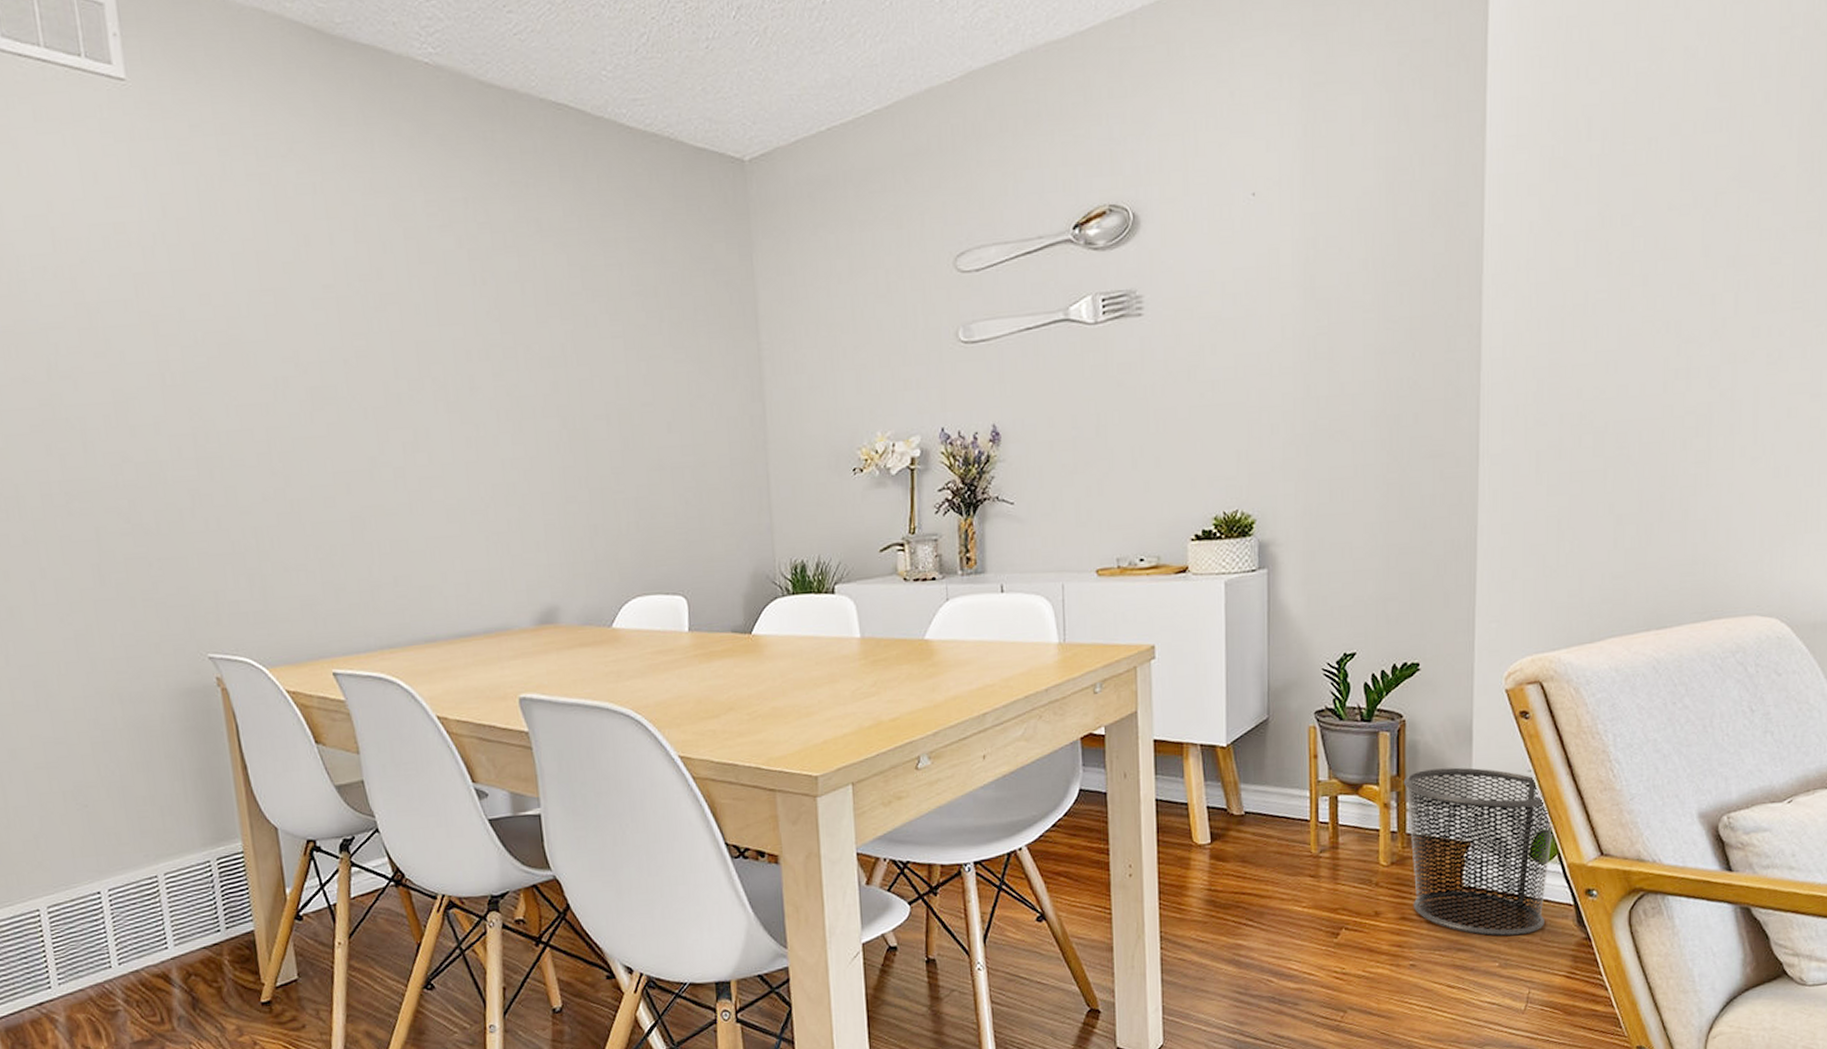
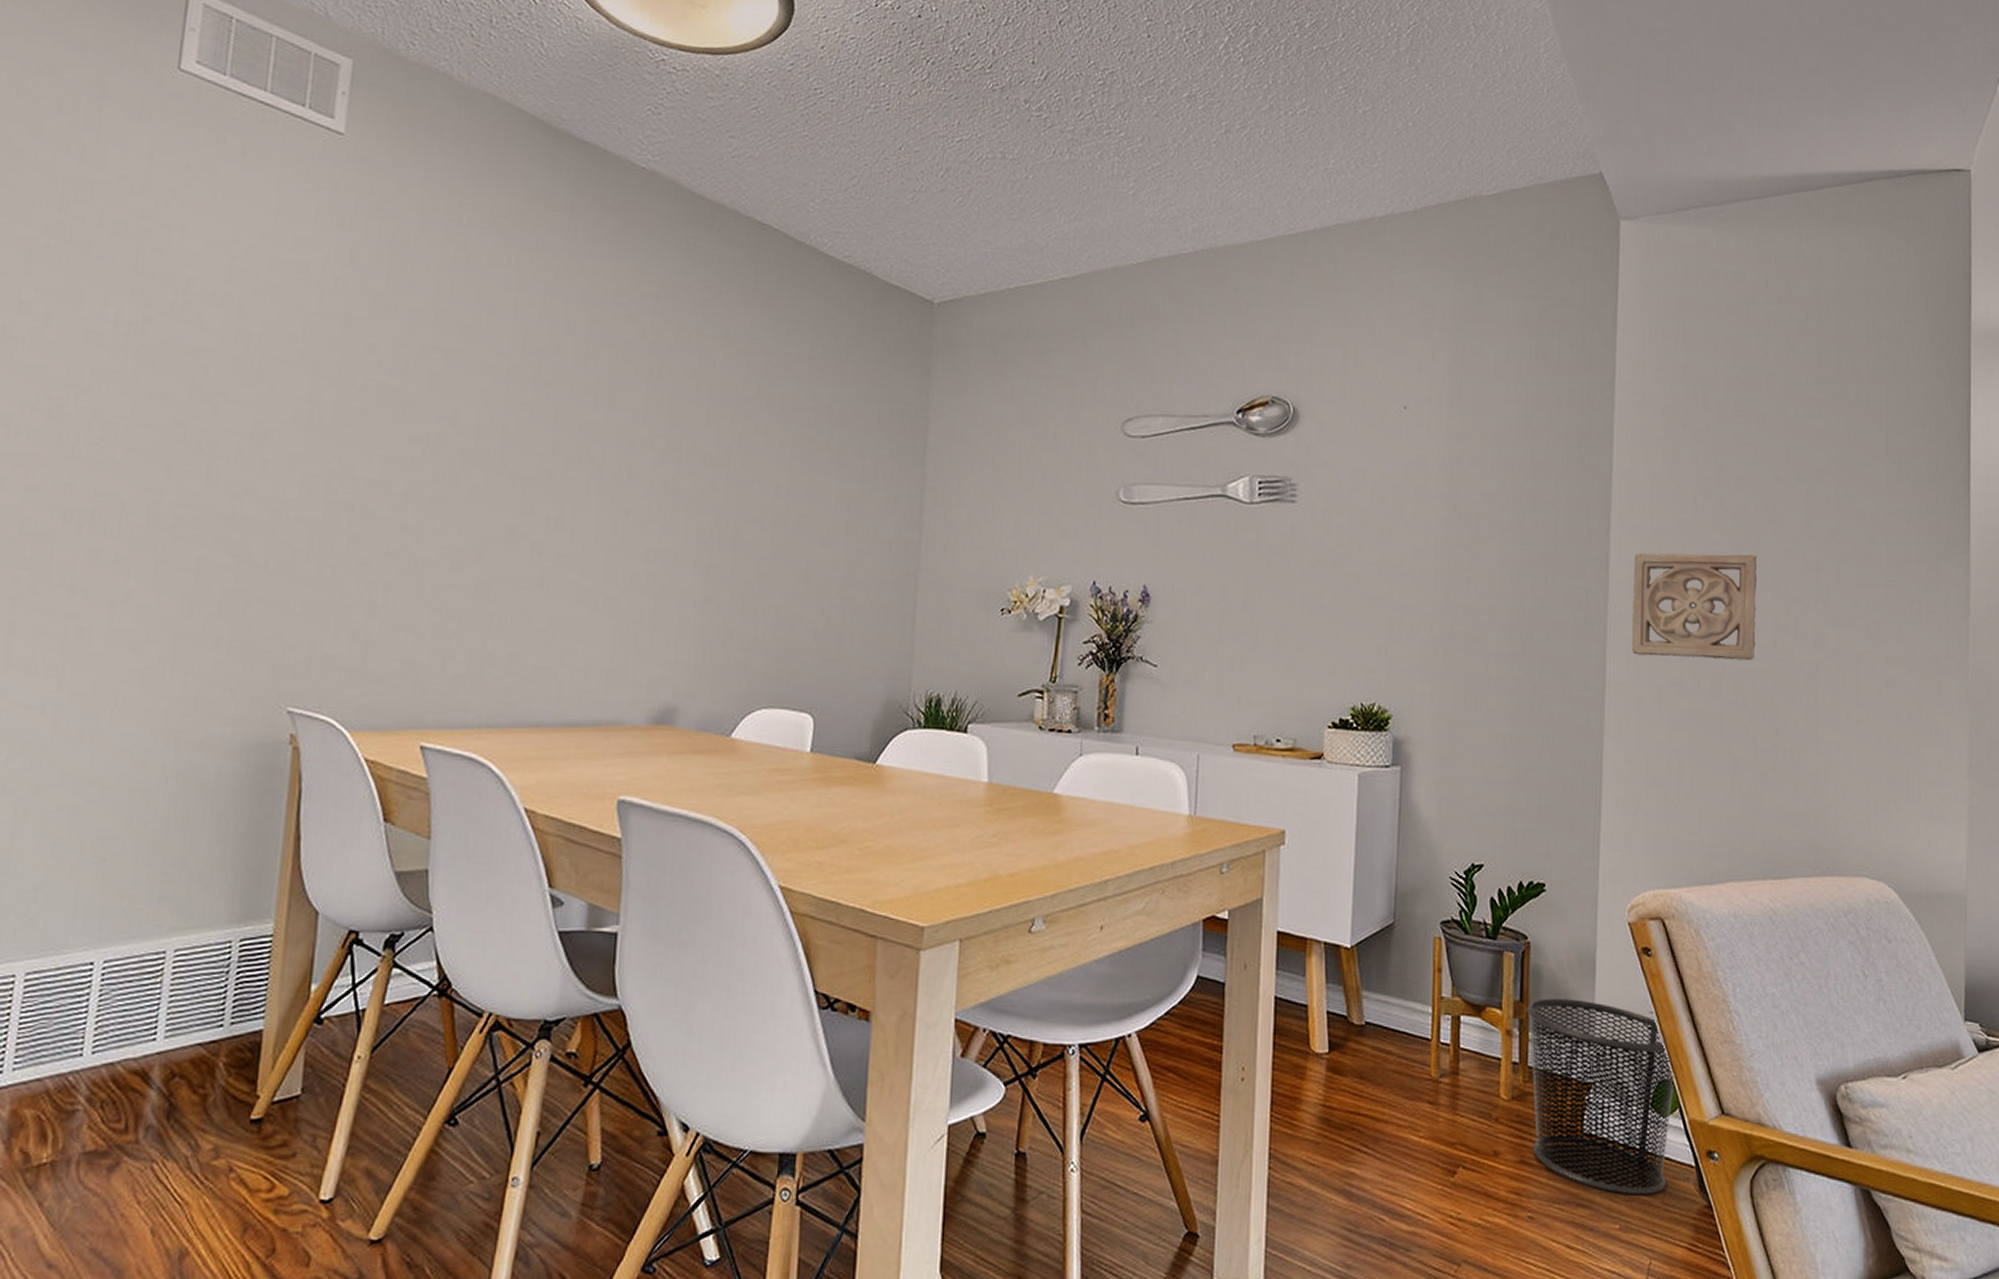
wall ornament: none [1506,297,1646,423] -> present [1631,552,1758,662]

